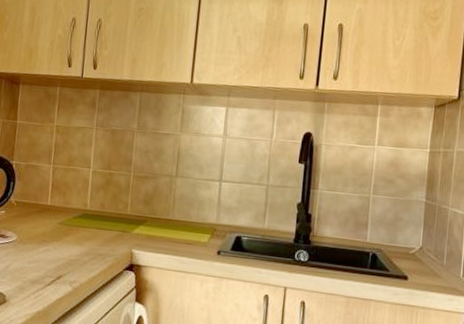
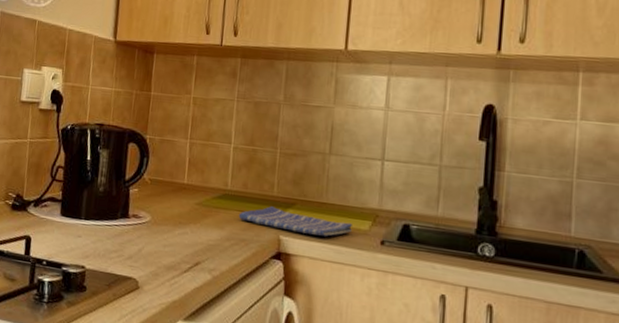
dish towel: none [96,224,194,249] -> present [238,206,352,237]

